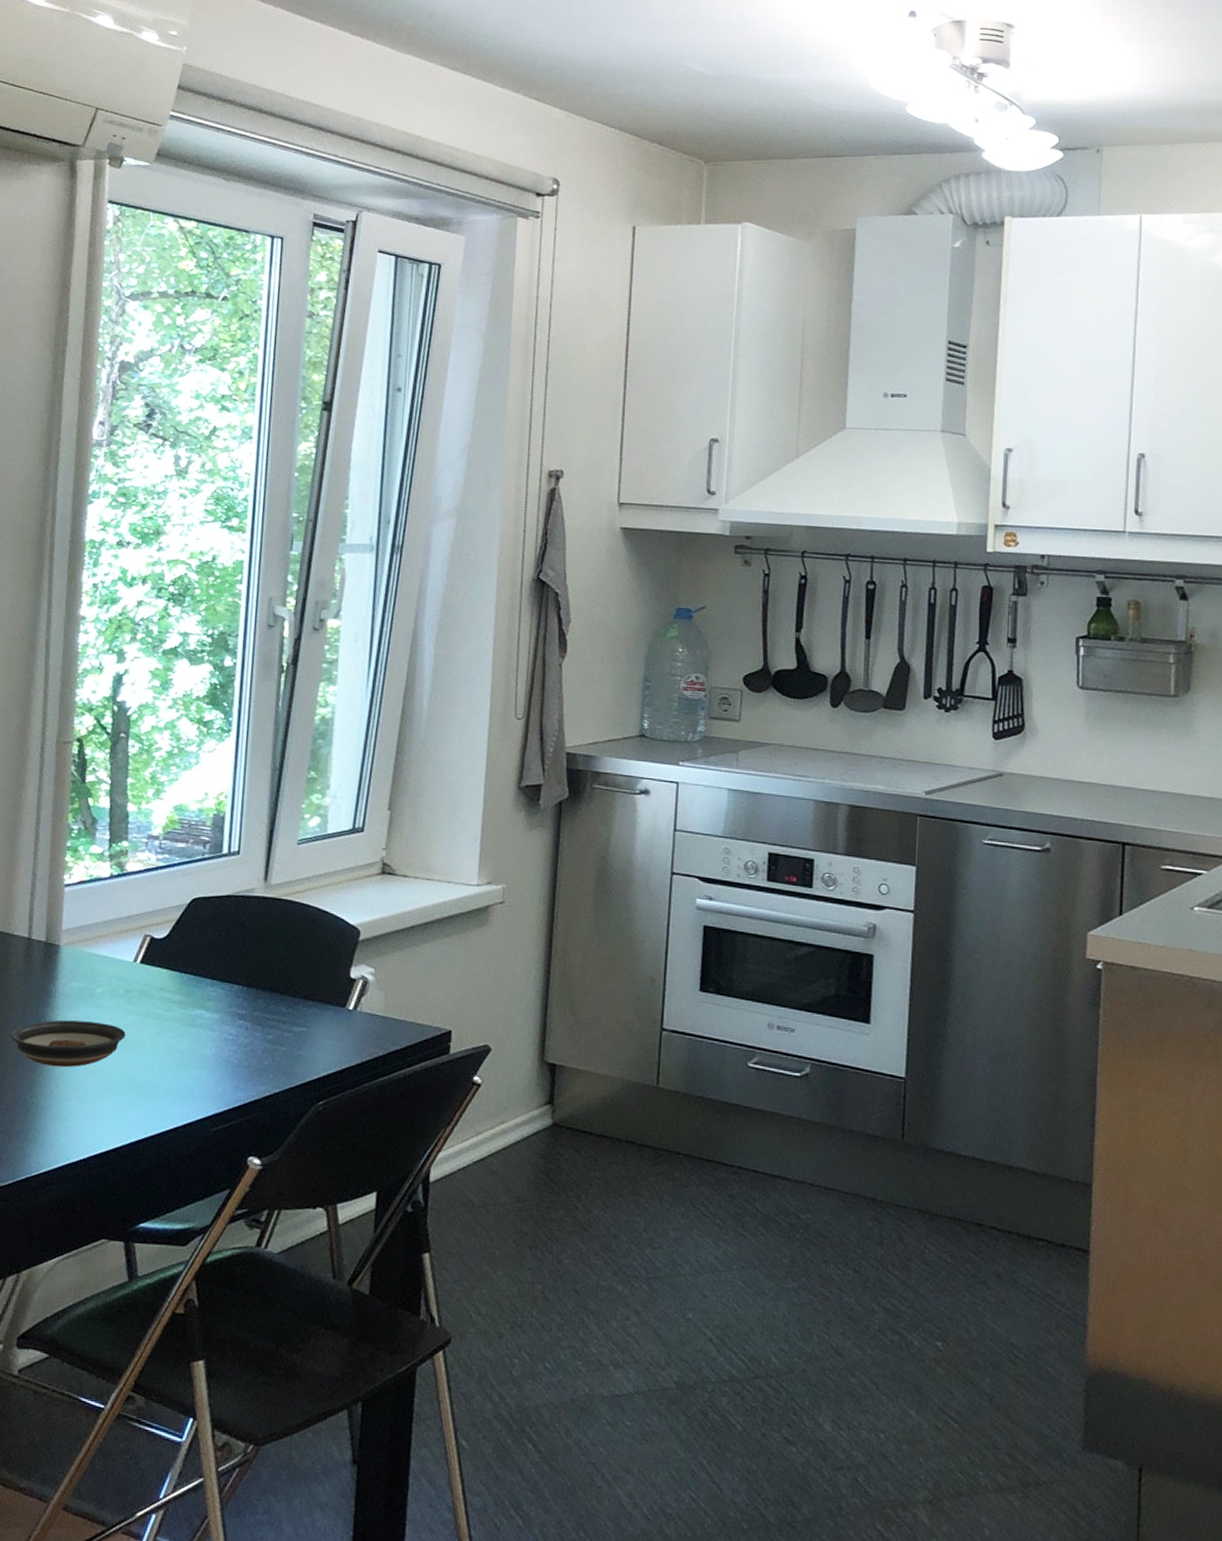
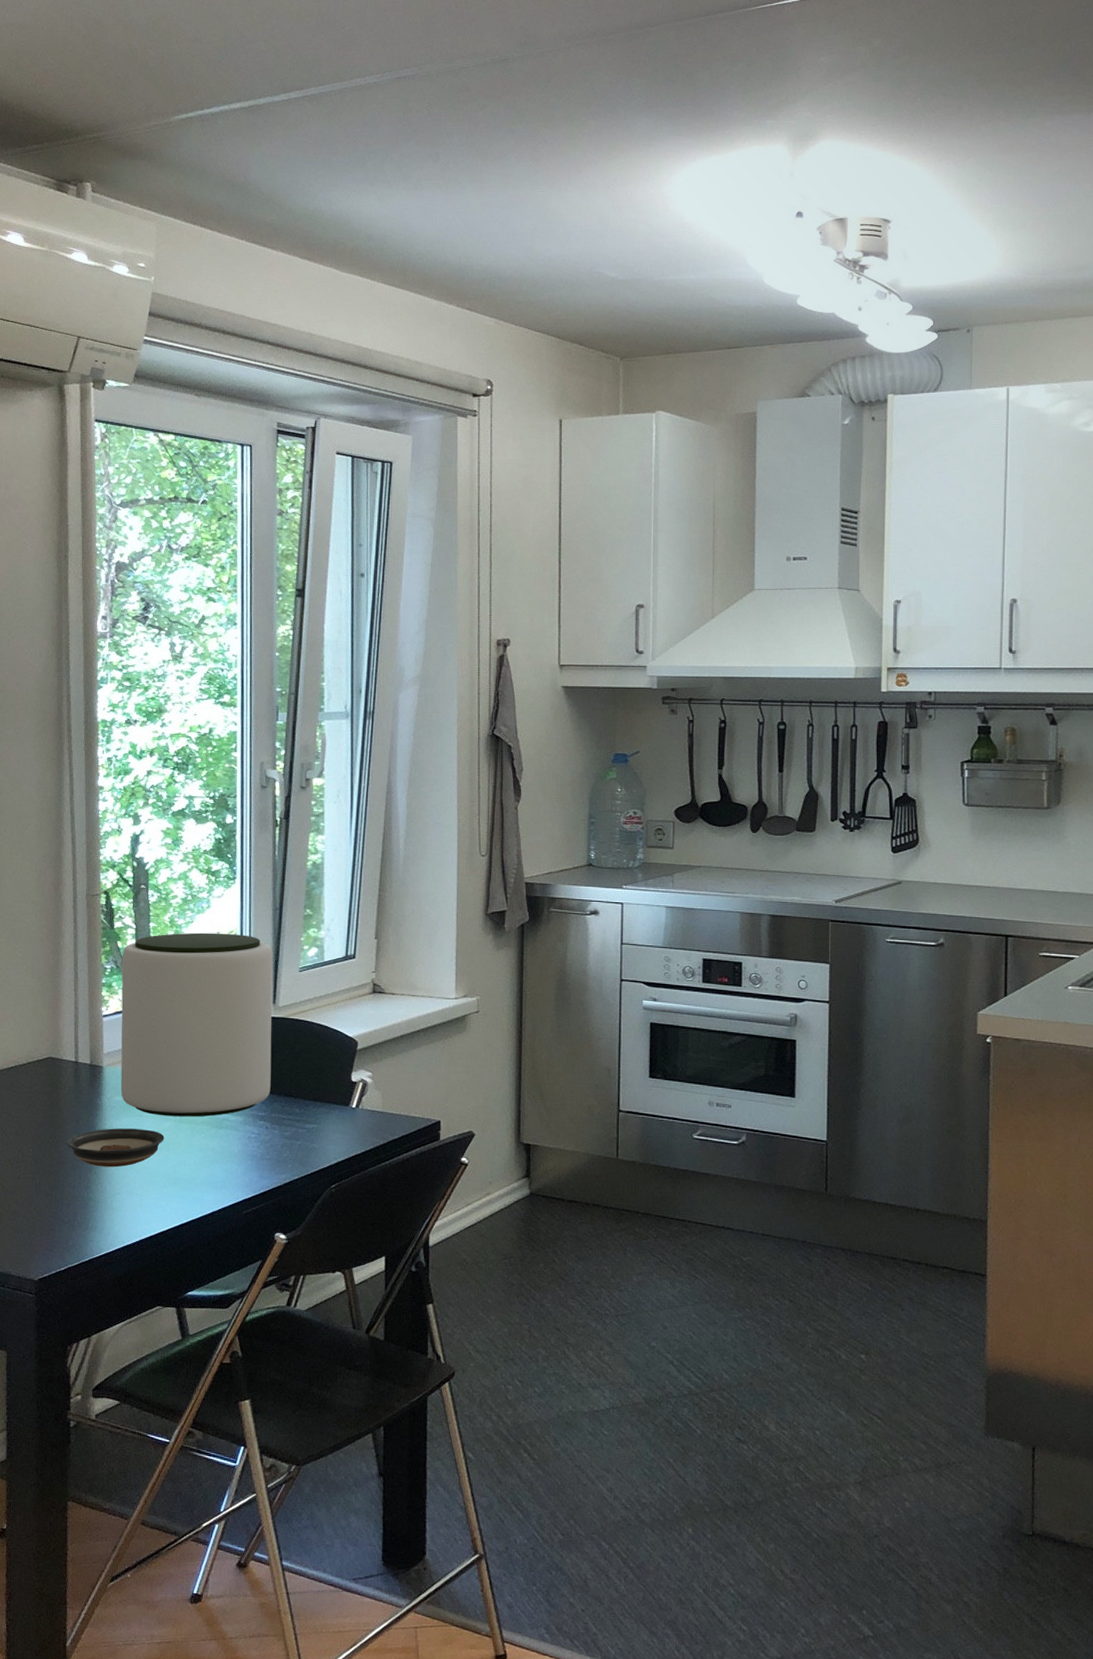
plant pot: none [78,791,268,1012] -> present [120,932,273,1117]

